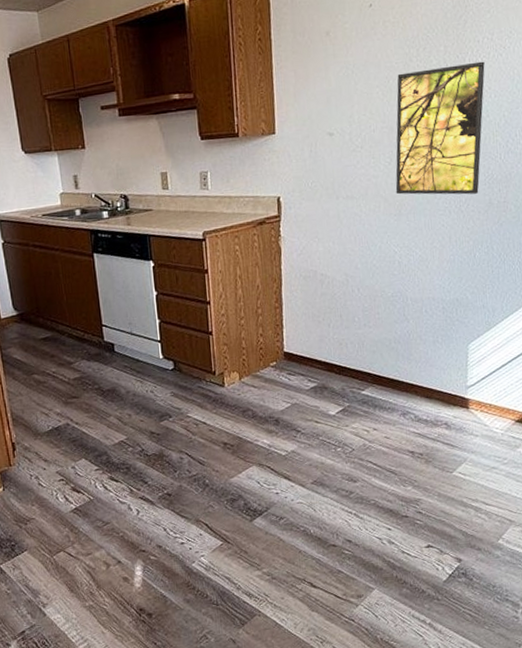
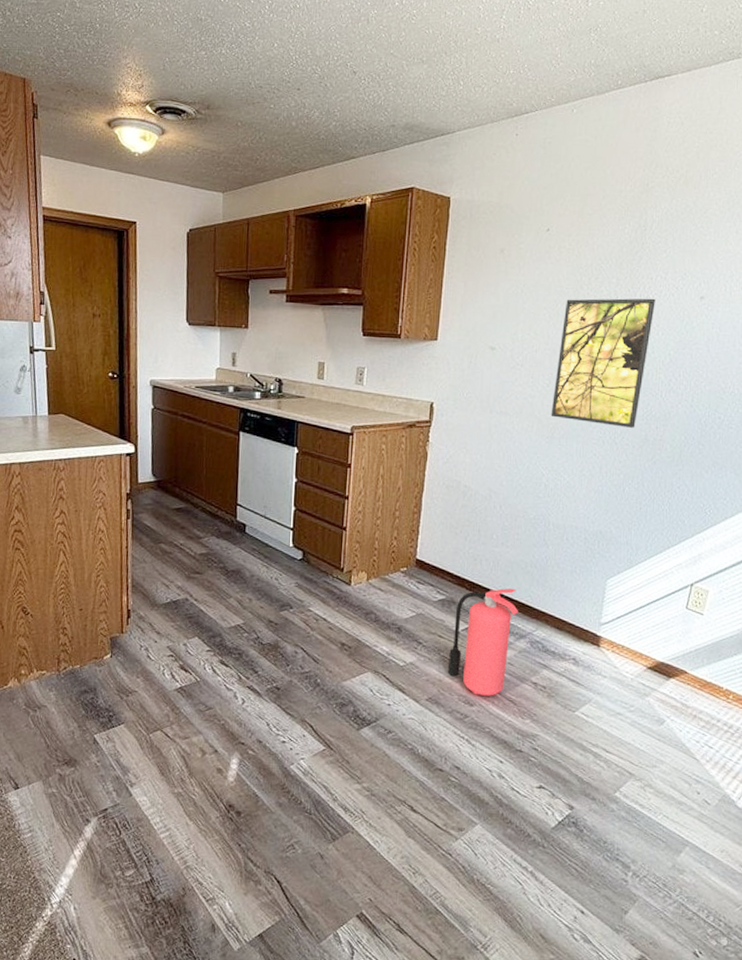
fire extinguisher: none [327,366,388,472] -> present [448,588,518,696]

